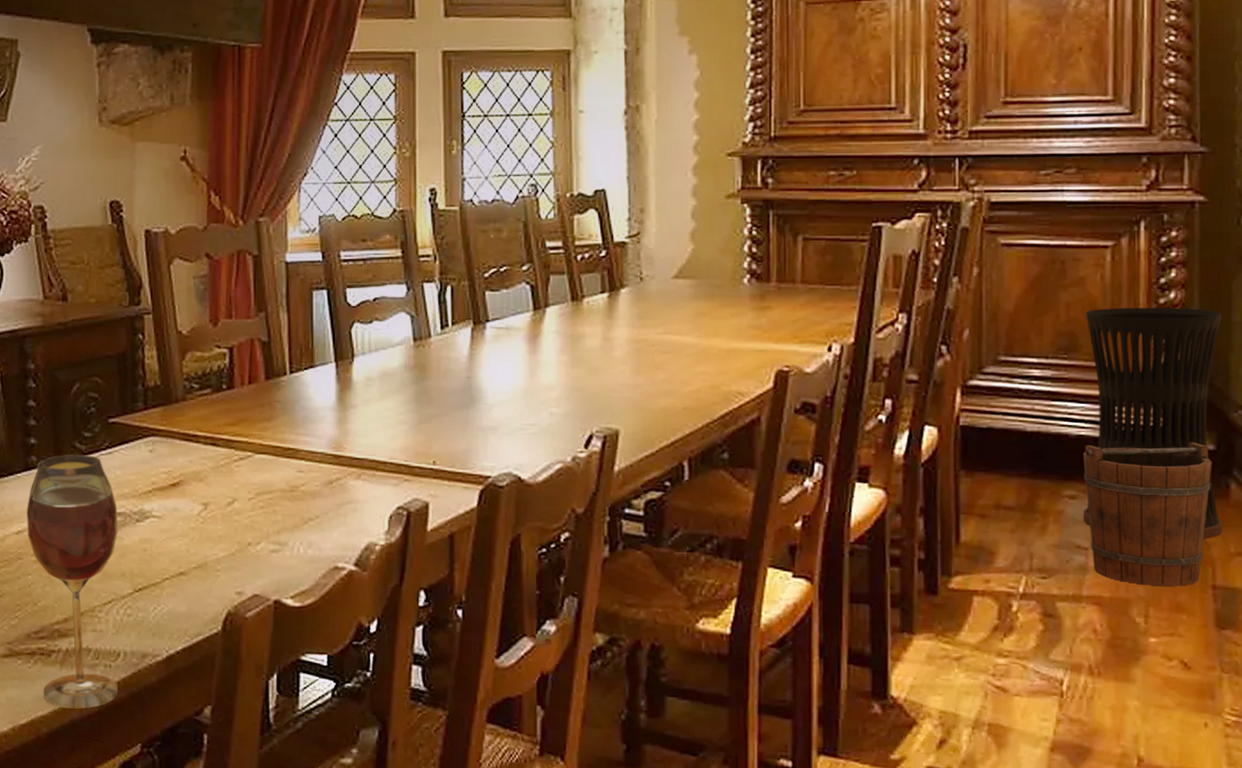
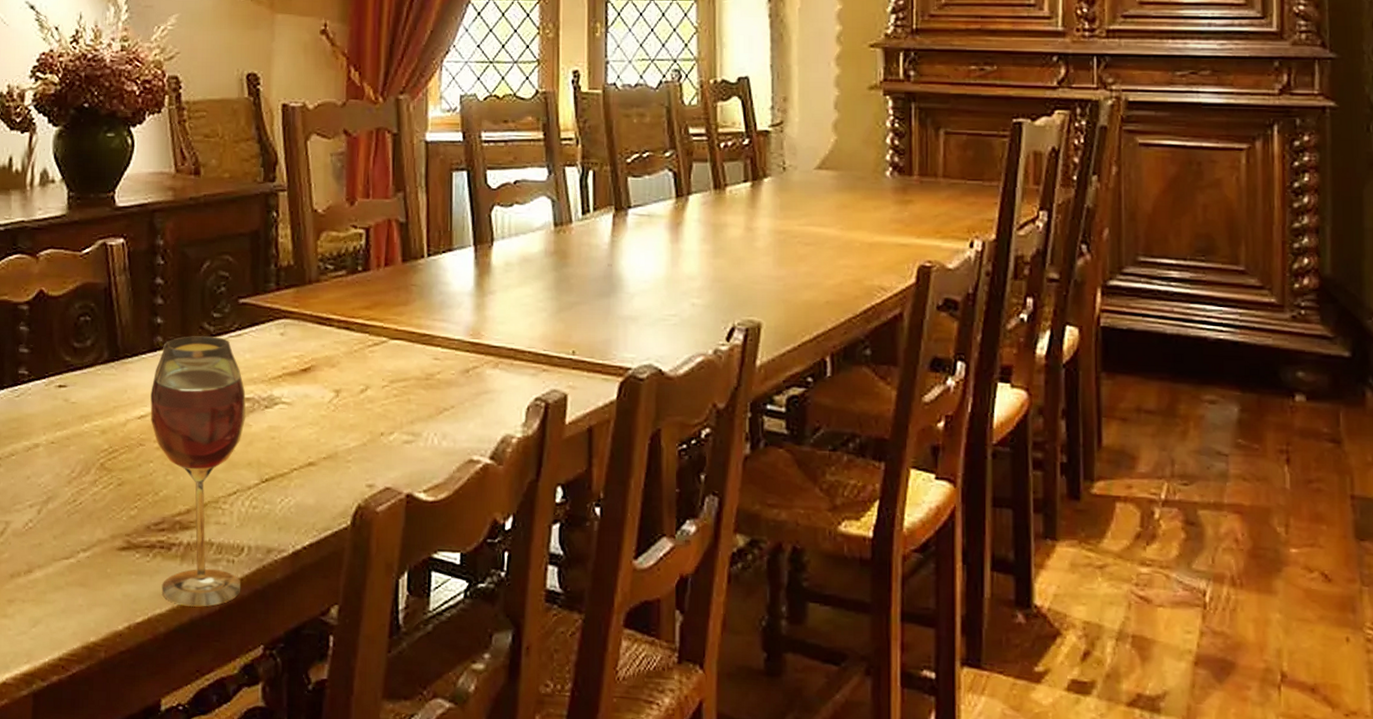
umbrella stand: present [1083,307,1224,539] -> none [1222,210,1360,448]
wooden bucket: present [1083,442,1212,587] -> none [1222,348,1348,496]

